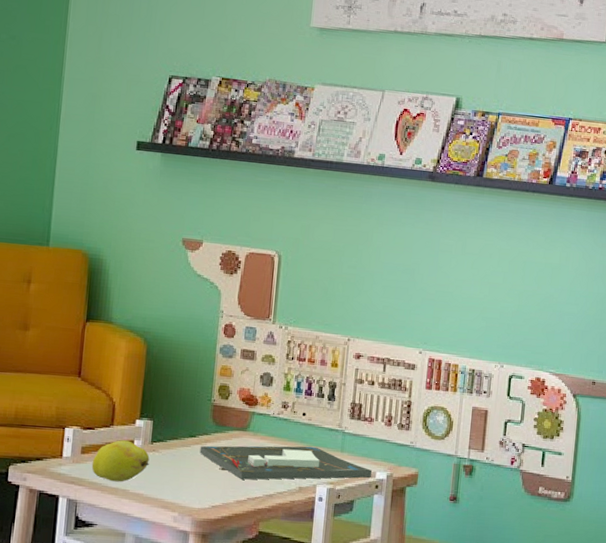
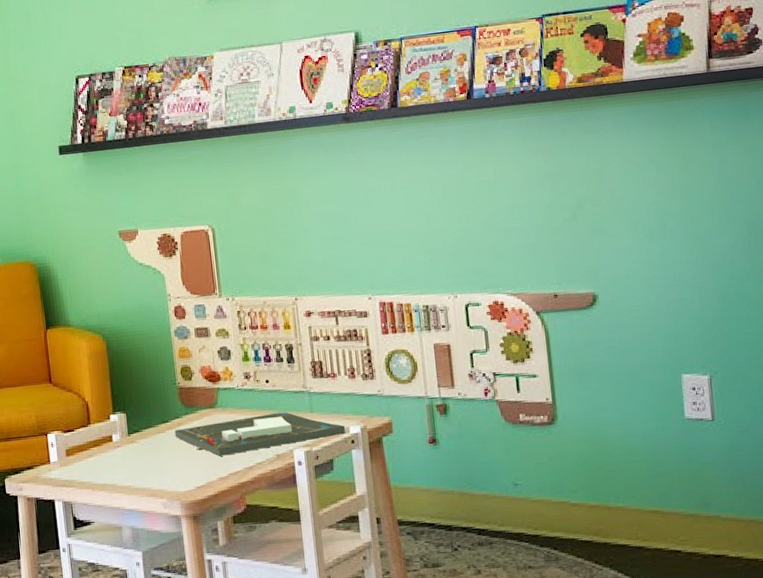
fruit: present [91,440,150,482] -> none [77,436,130,479]

